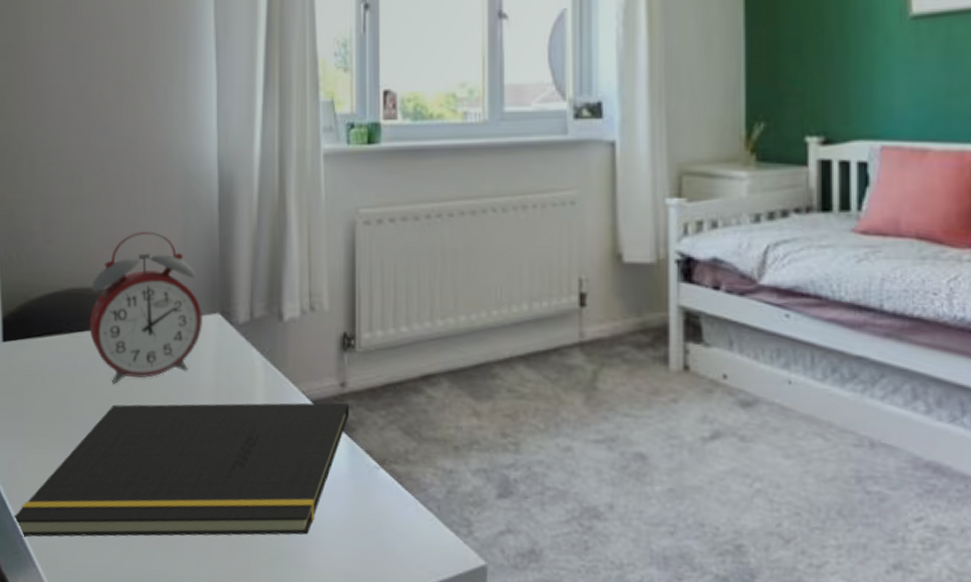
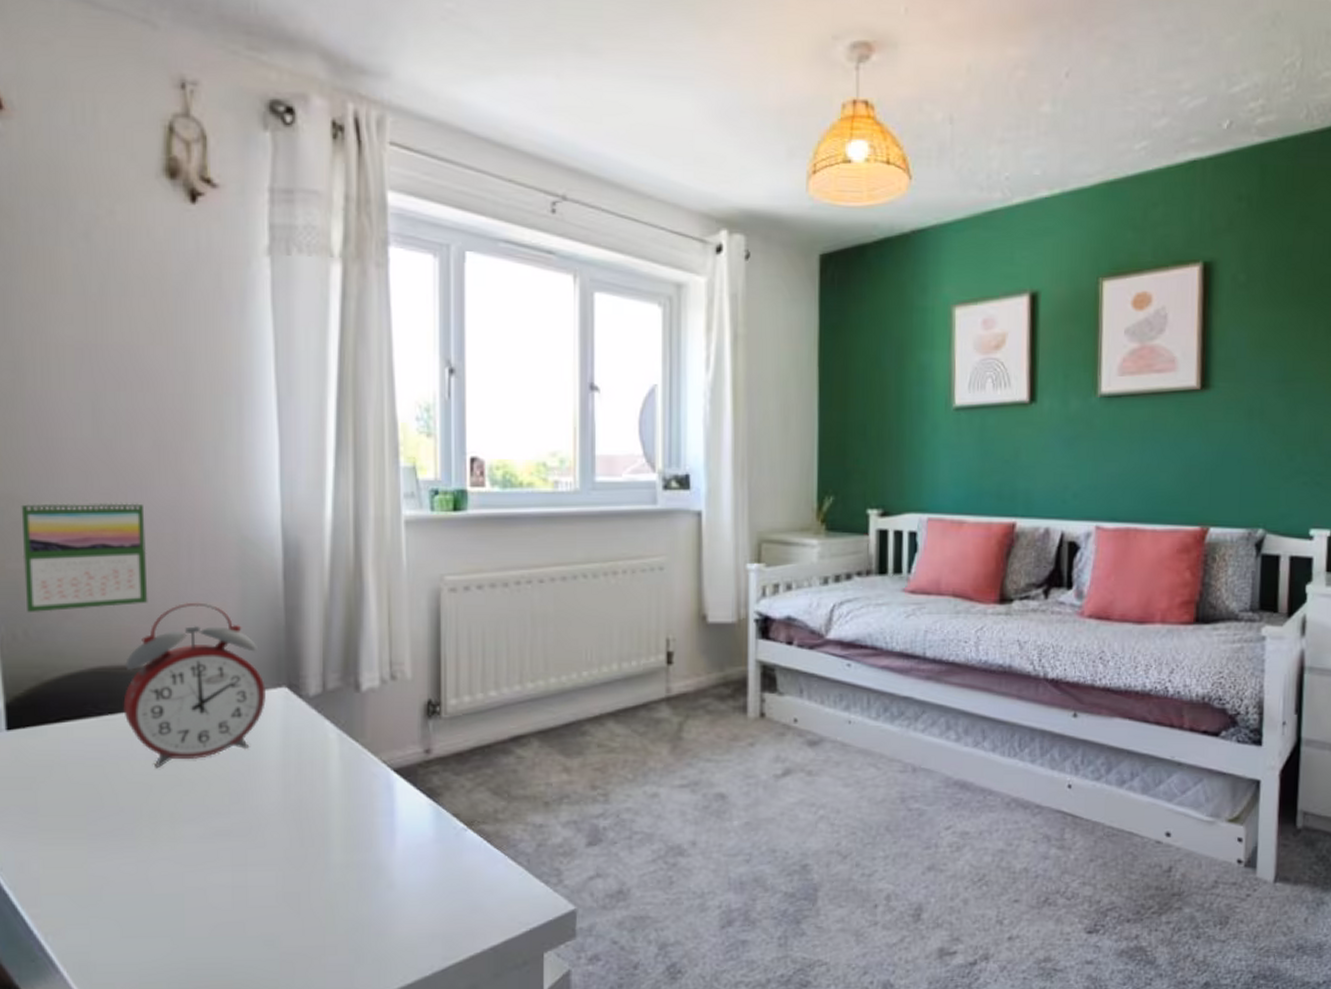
notepad: present [13,402,350,537] -> none [27,769,435,943]
calendar: none [18,137,110,238] -> present [21,499,148,612]

